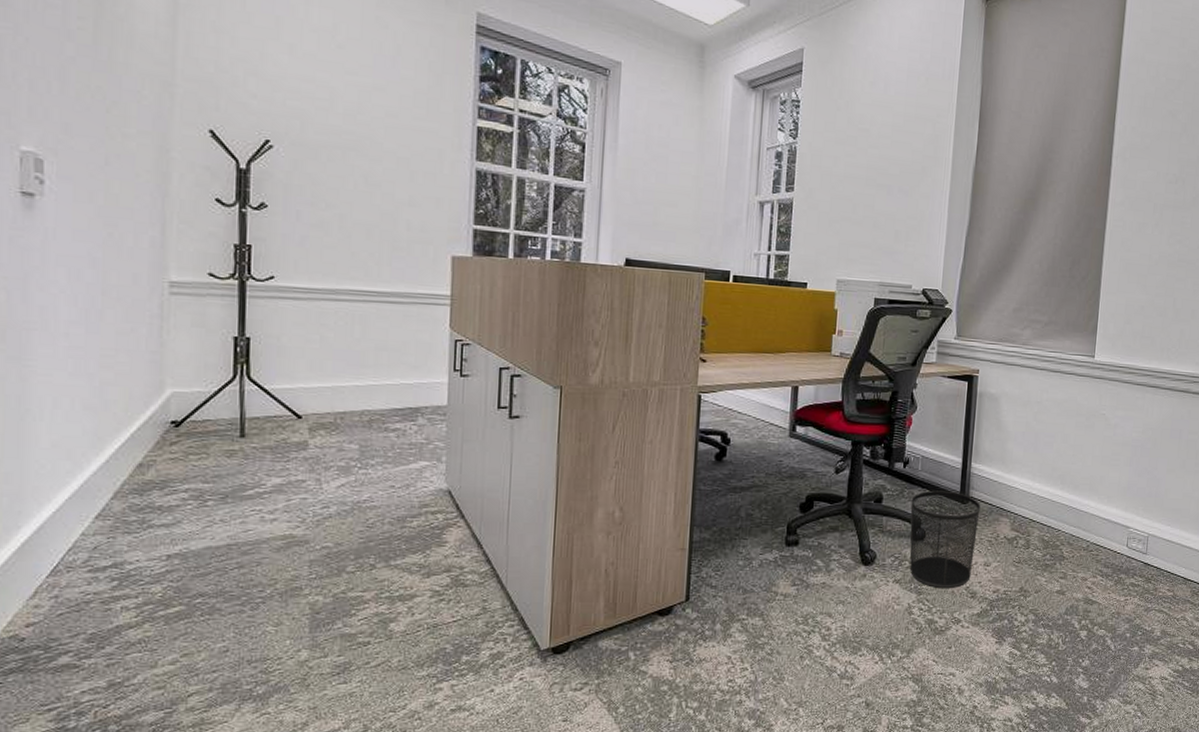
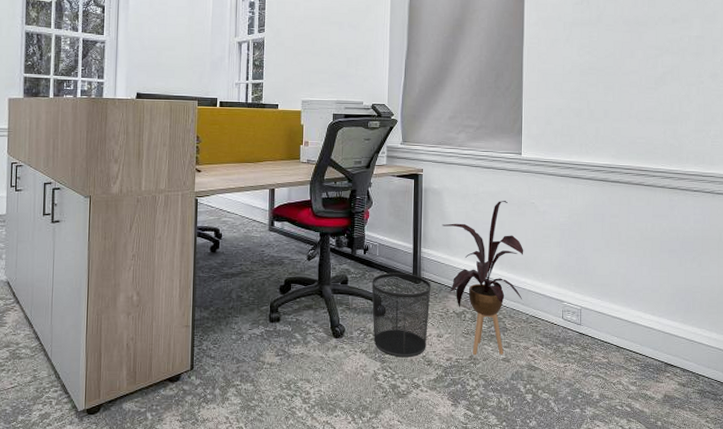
house plant: none [997,410,1090,587] -> present [441,201,524,356]

